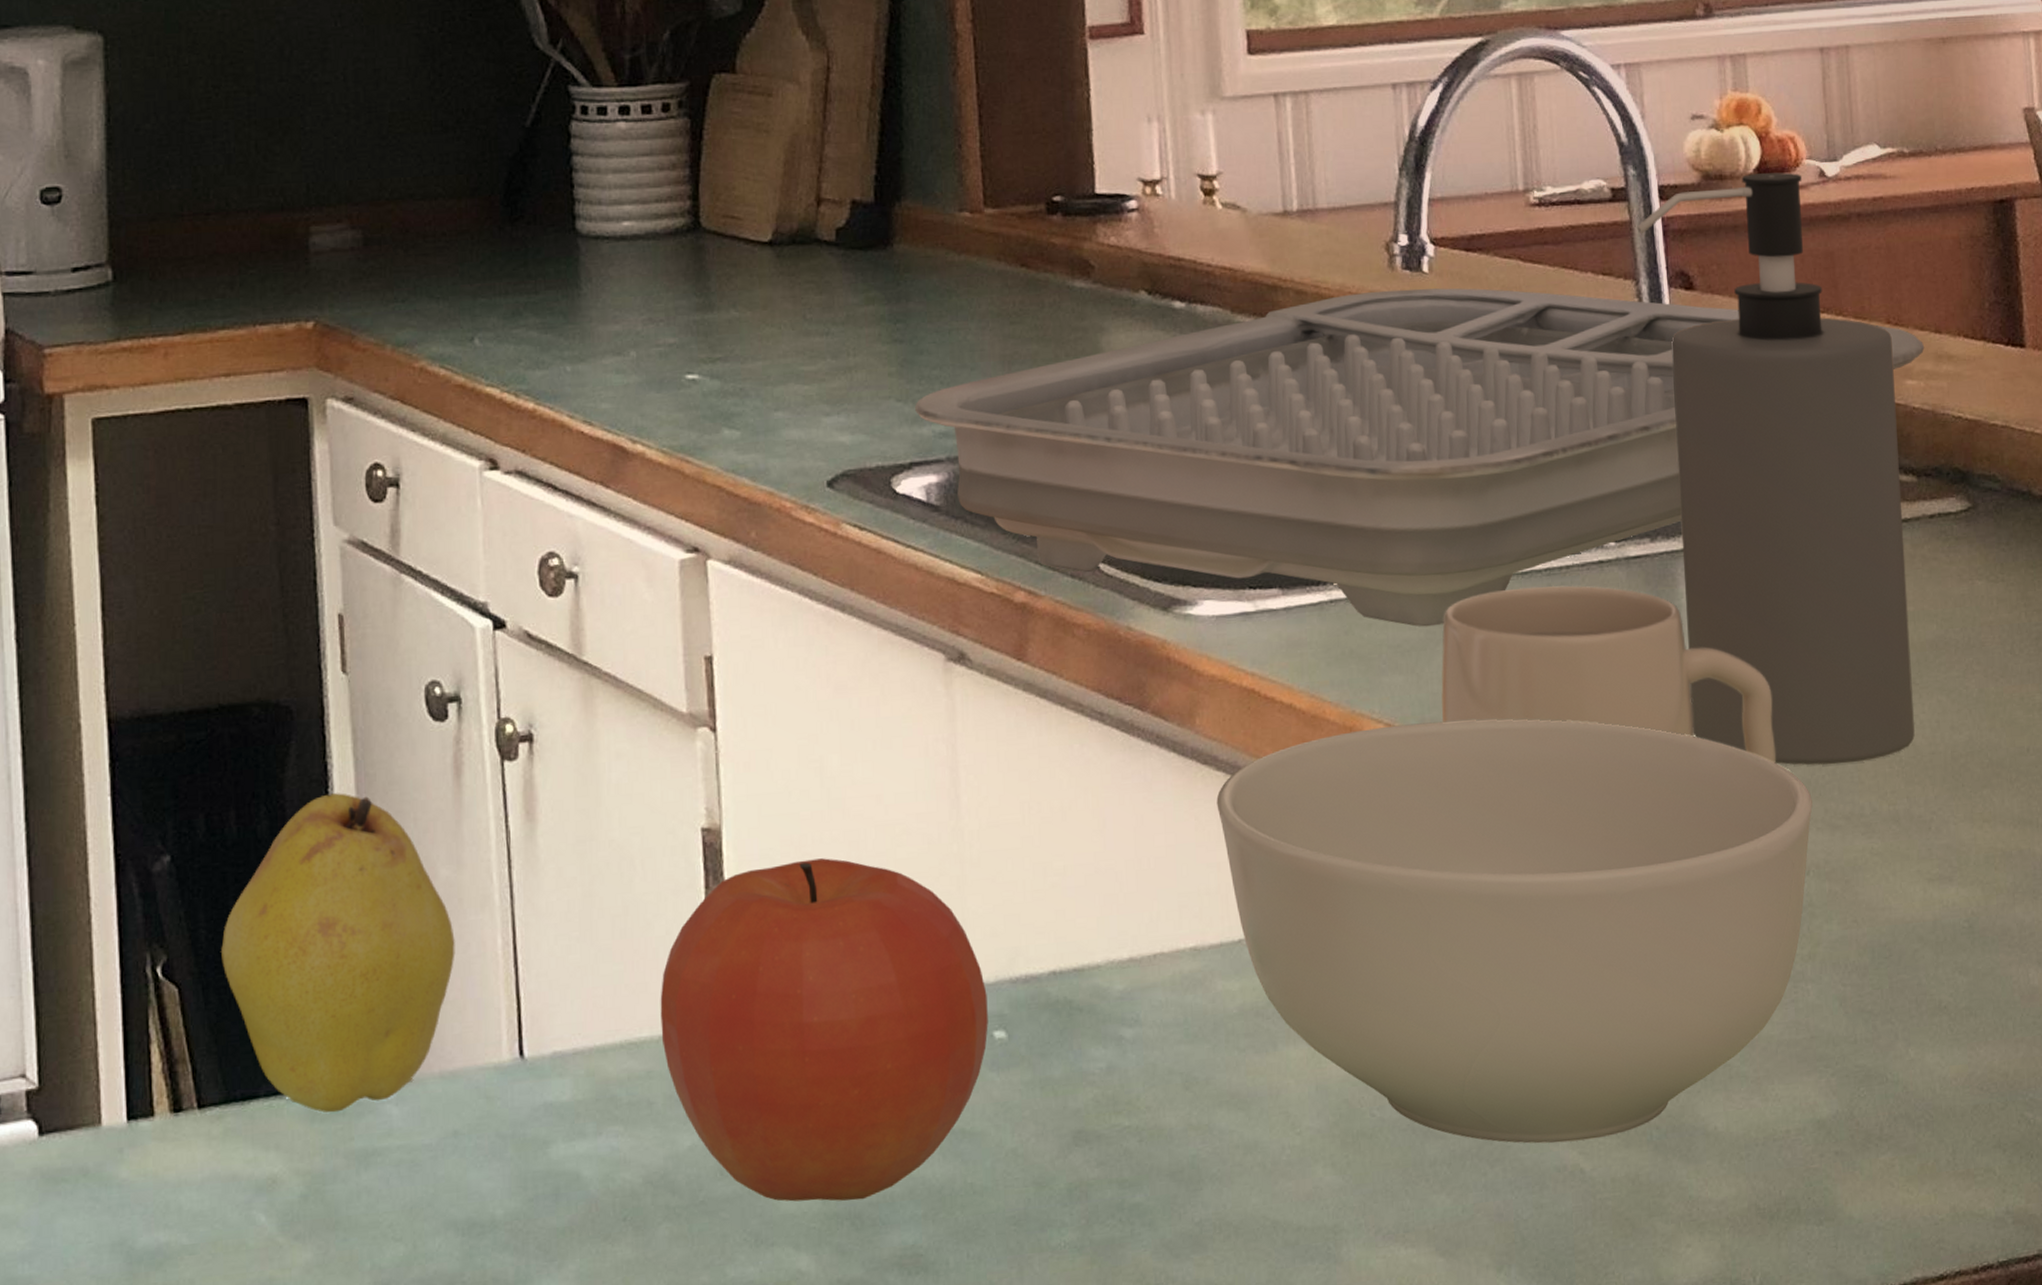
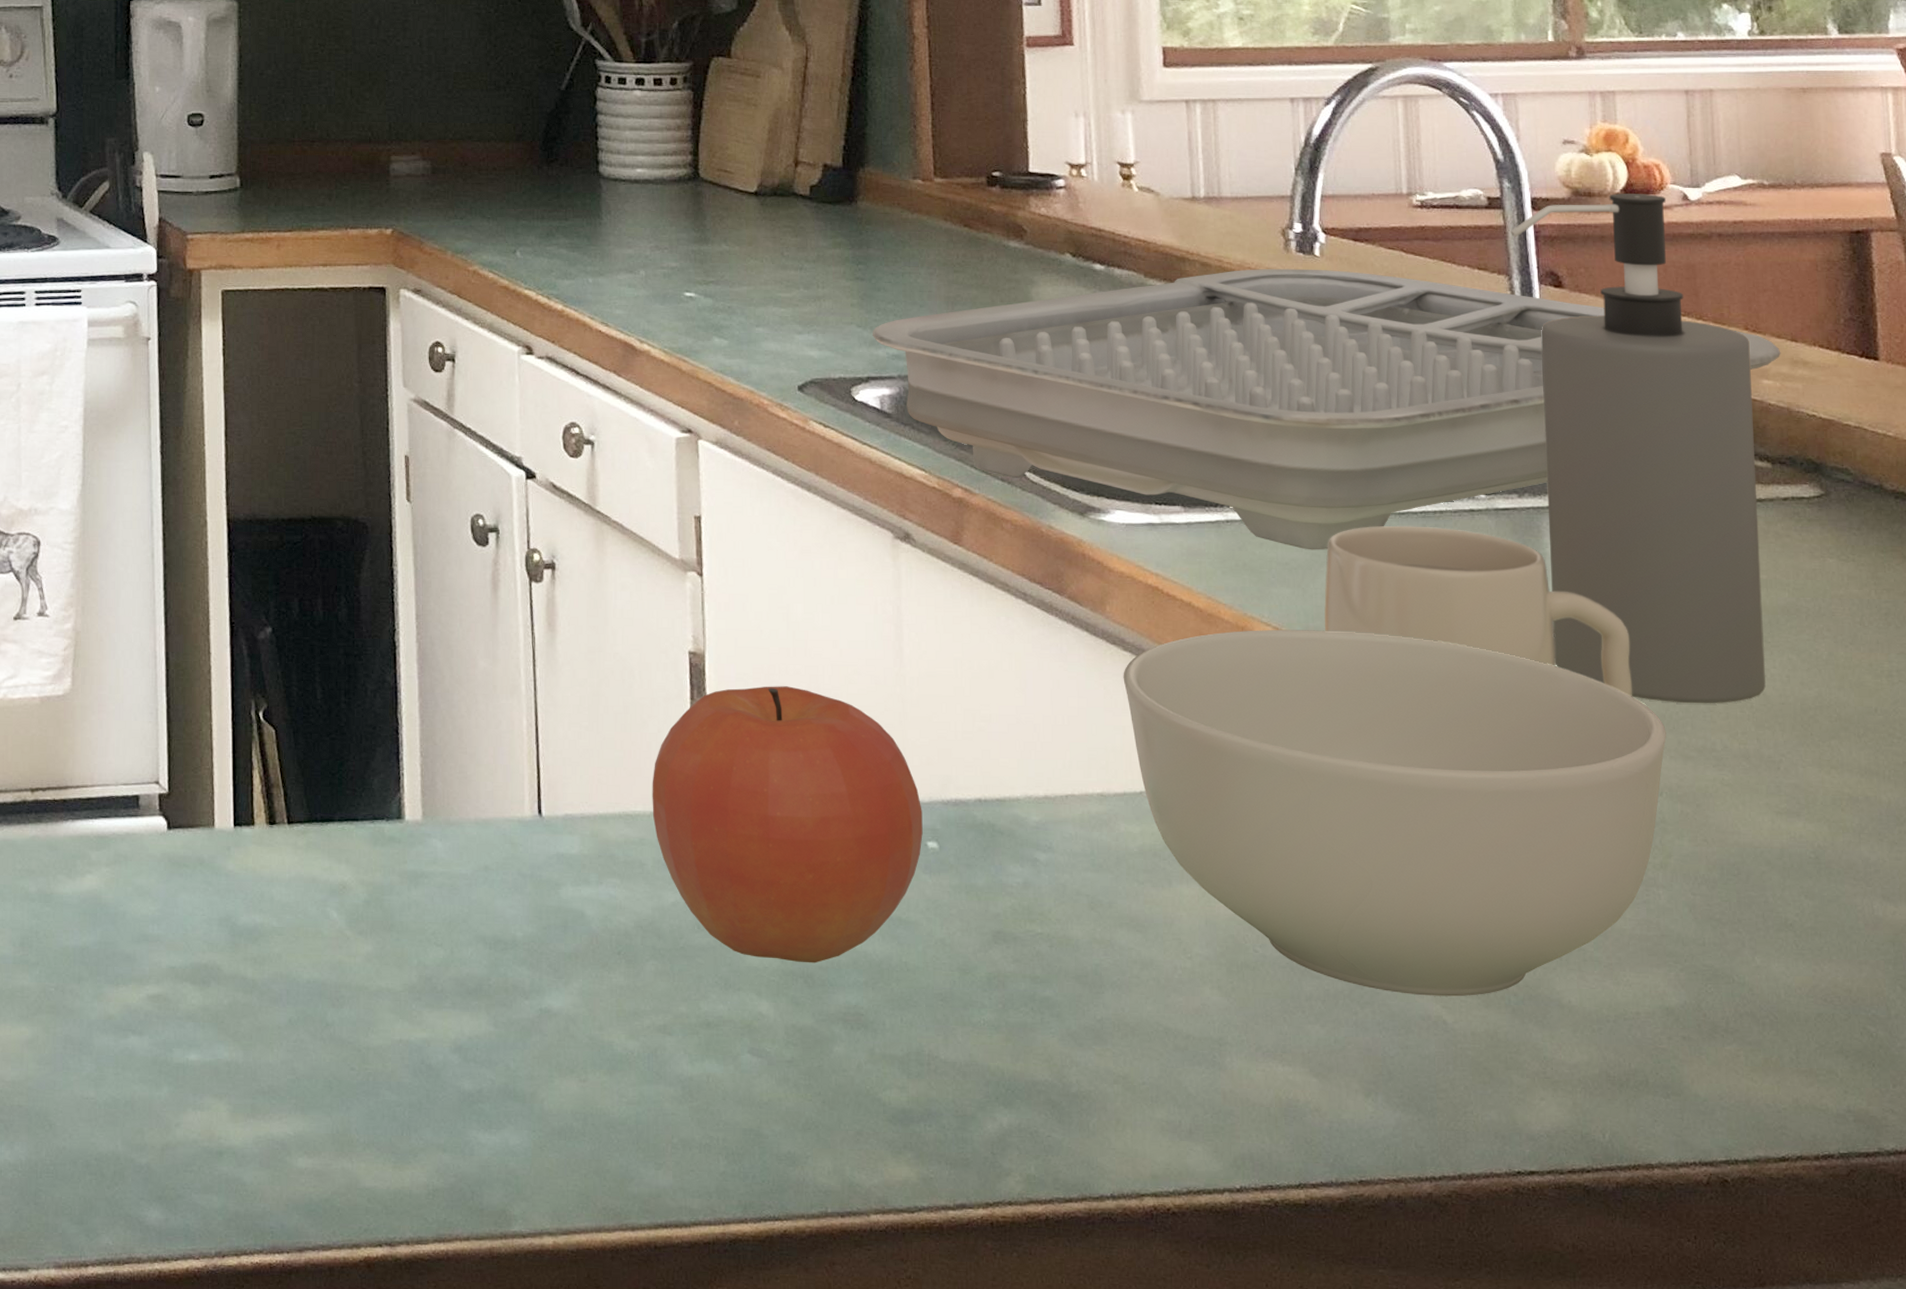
fruit: present [221,793,455,1113] -> none [309,593,490,840]

